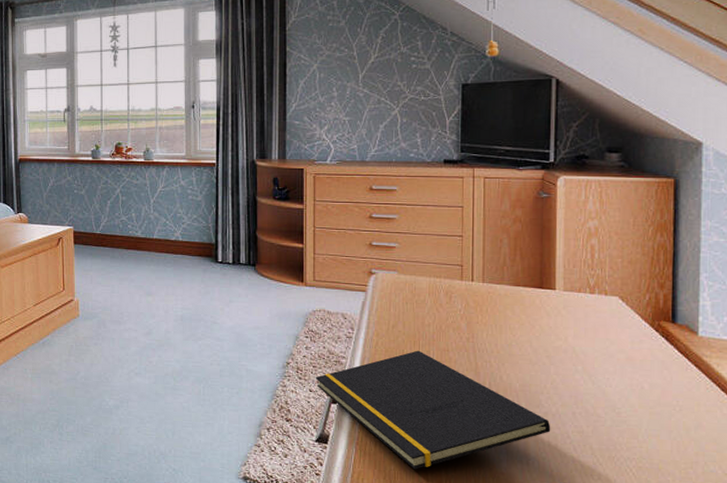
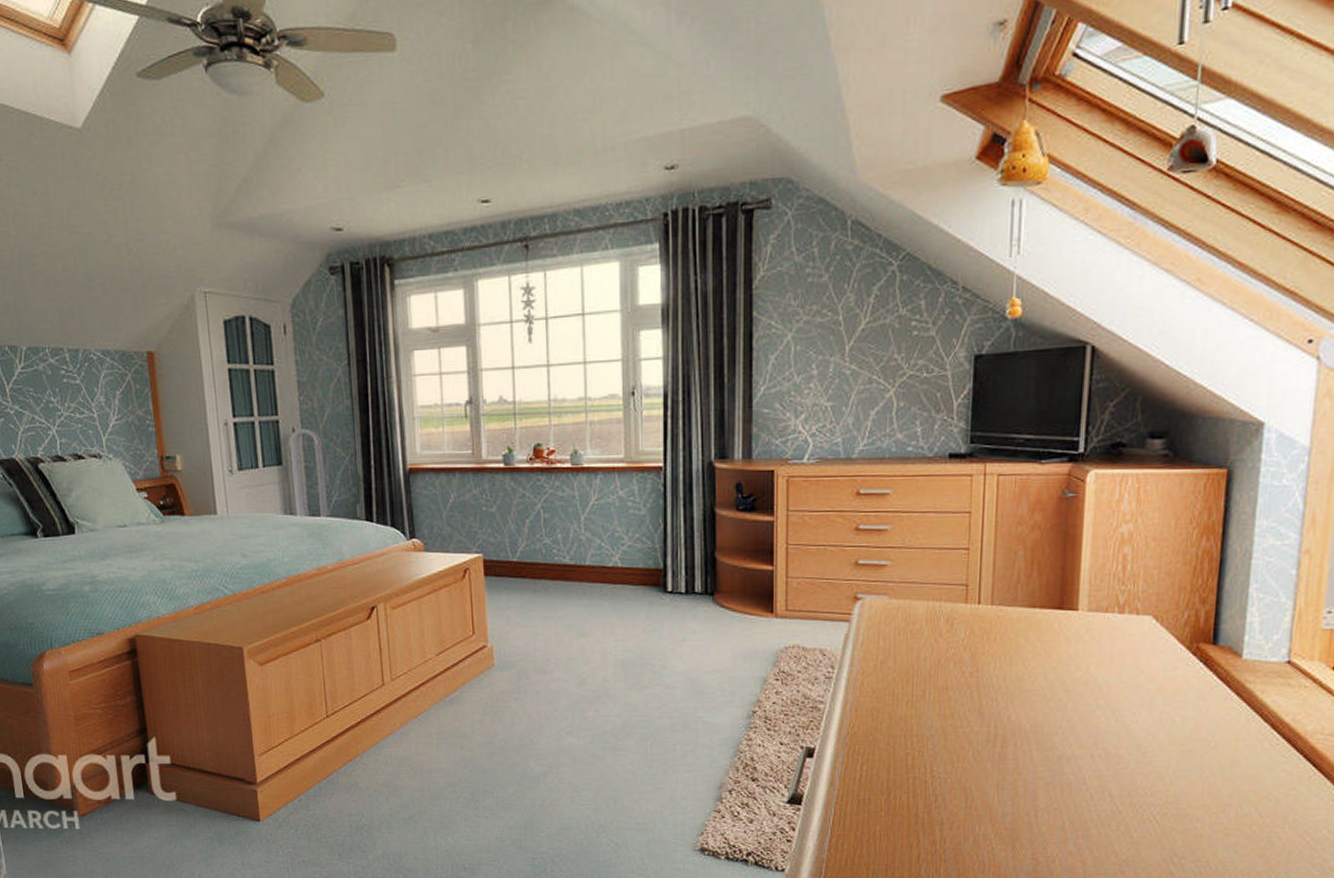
notepad: present [315,350,551,470] -> none [787,690,1065,830]

